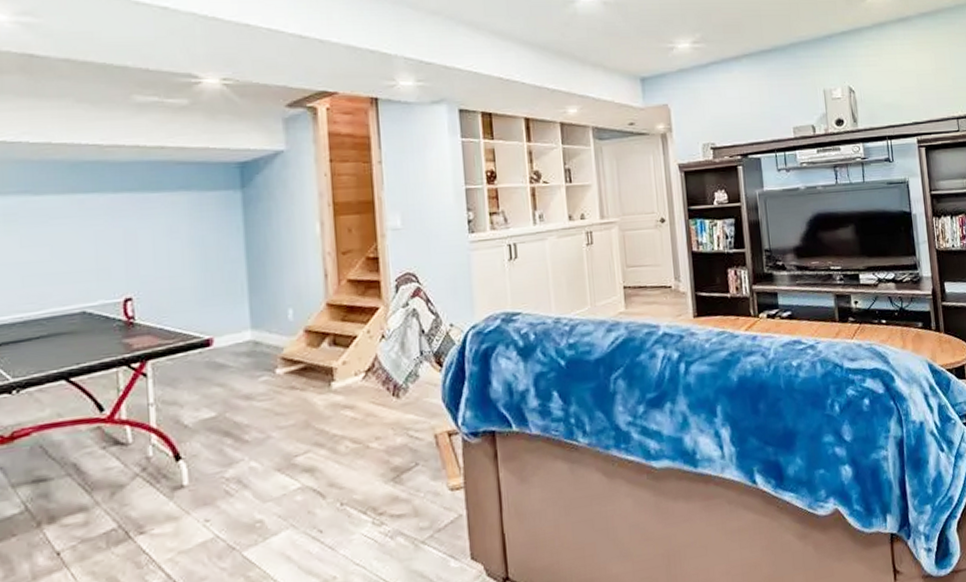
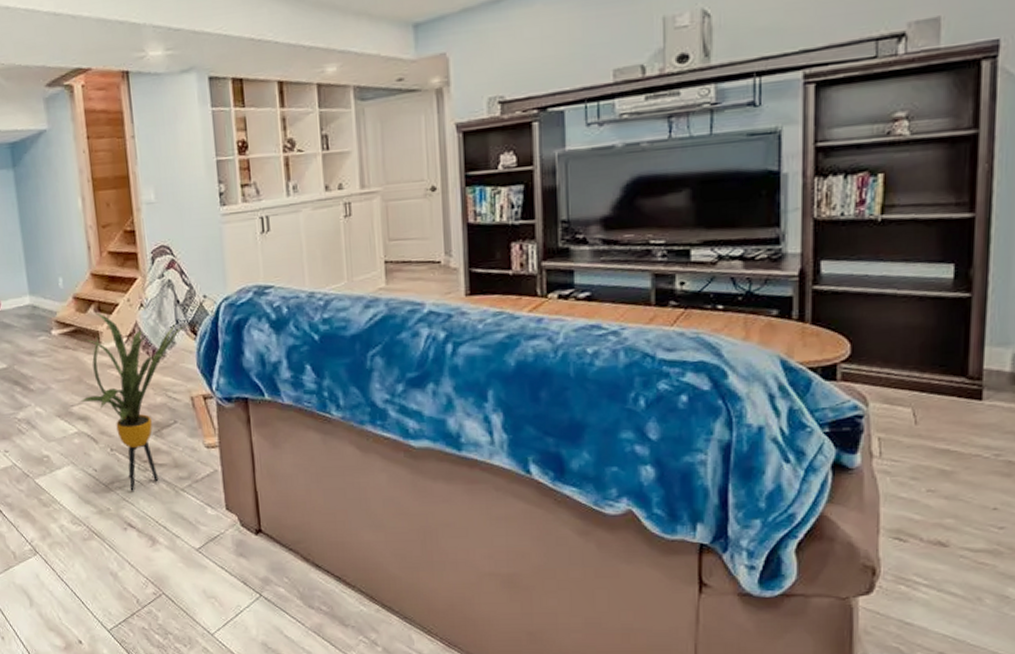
house plant: none [307,346,431,552] -> present [81,312,186,491]

